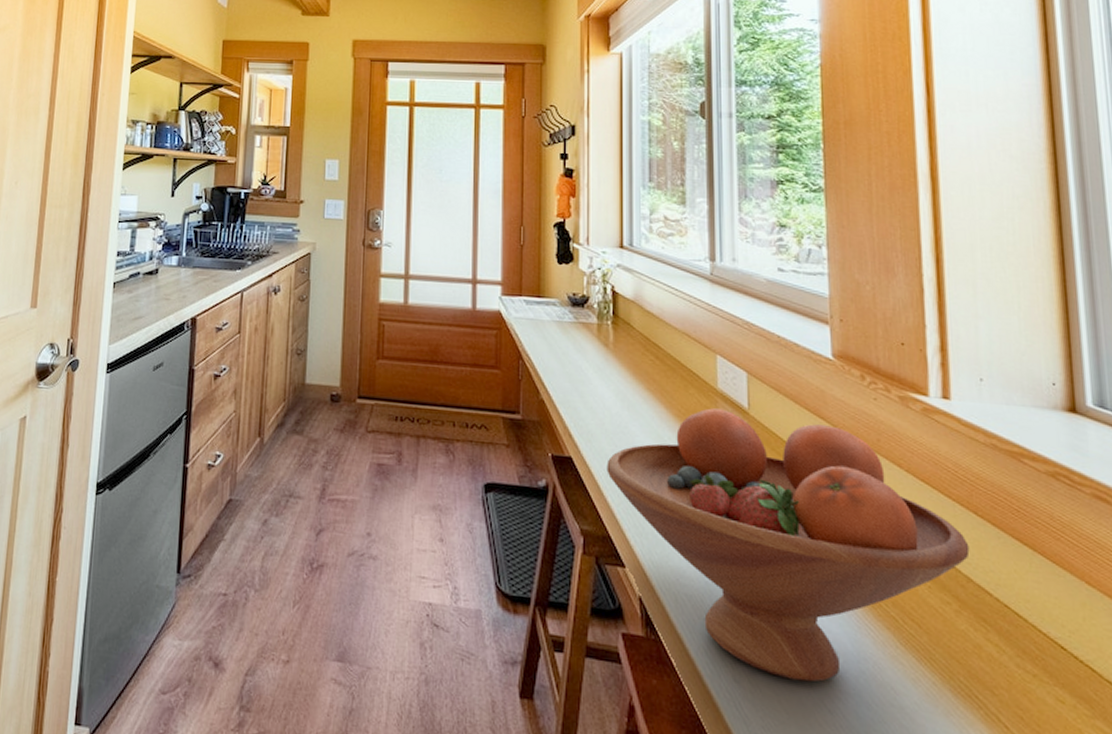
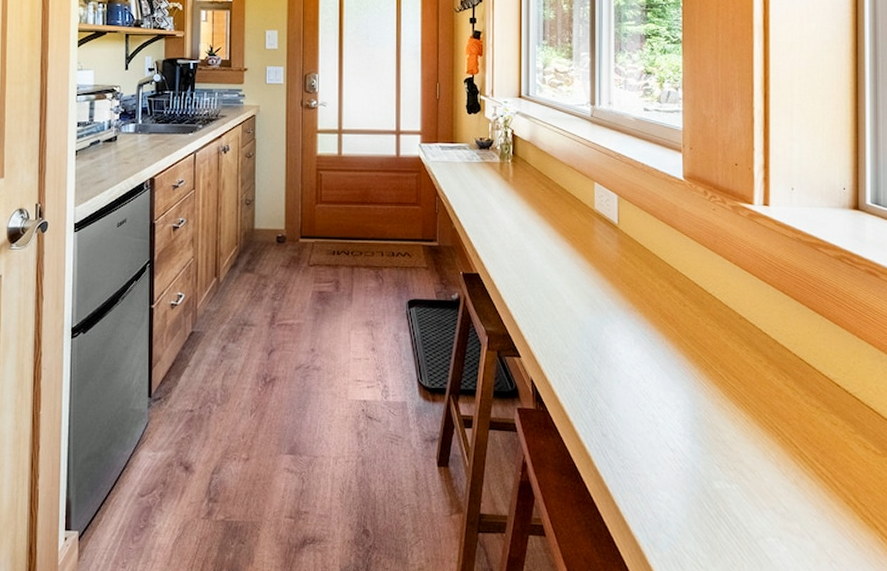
fruit bowl: present [607,408,970,682] -> none [507,226,777,430]

